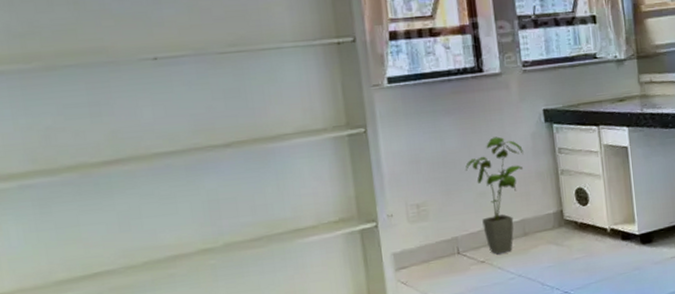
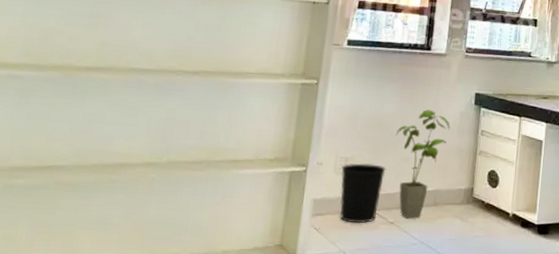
wastebasket: none [414,205,465,270] -> present [339,163,386,224]

